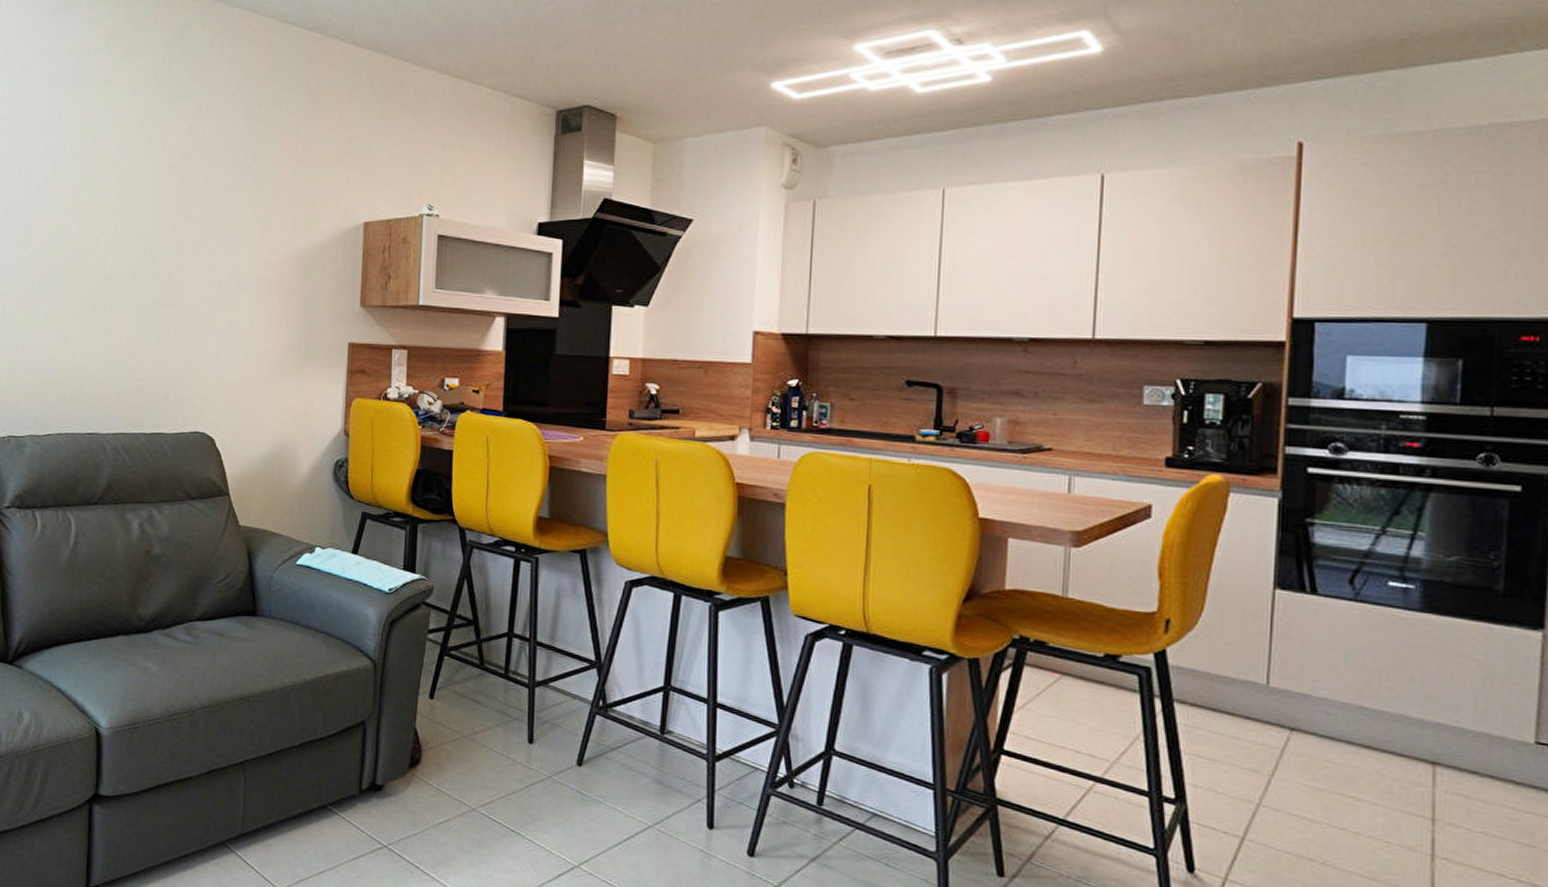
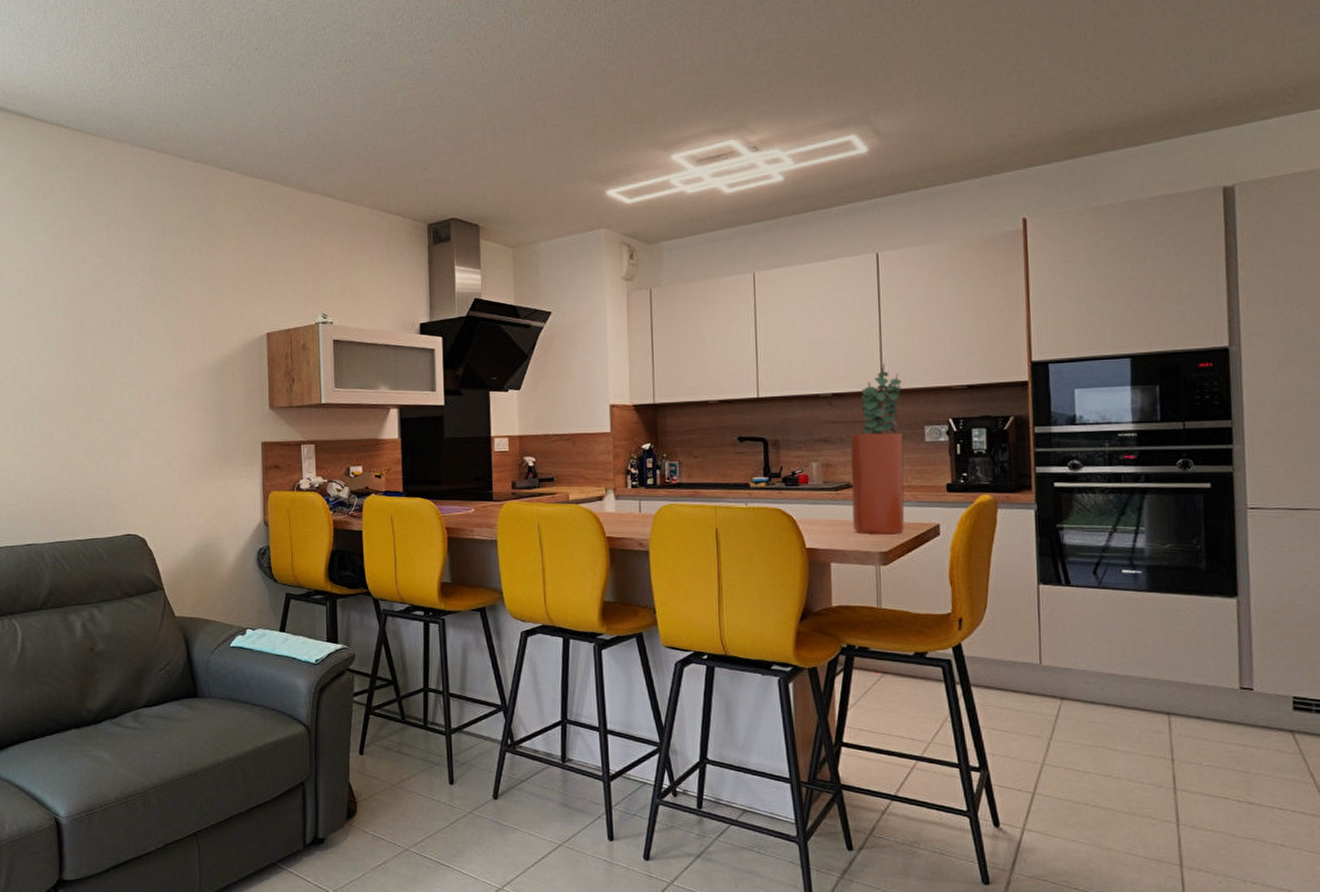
vase: none [1039,307,1120,512] -> present [850,364,905,535]

